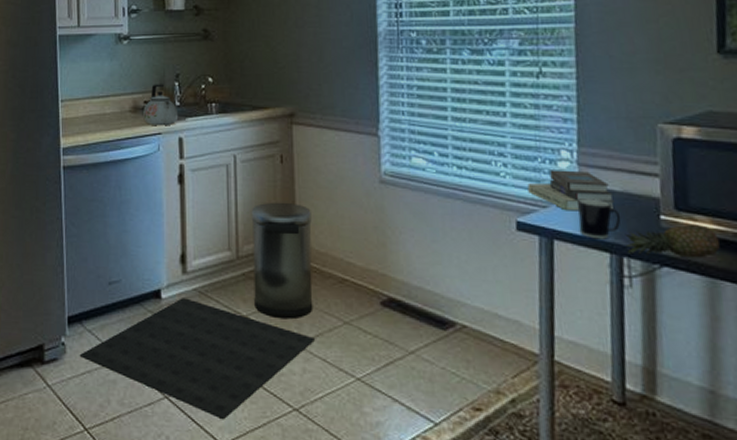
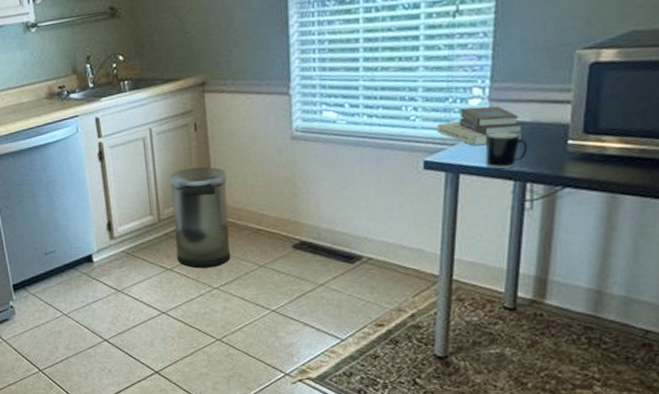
doormat: present [79,298,315,419] -> none [27,259,233,352]
kettle: present [143,84,179,126] -> none [58,67,93,110]
fruit: present [625,225,720,258] -> none [530,145,624,180]

